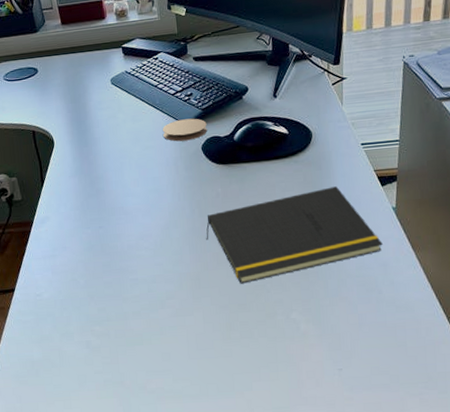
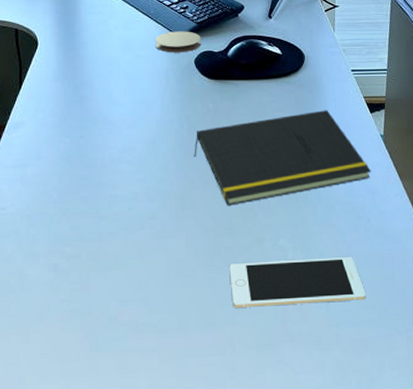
cell phone: none [245,327,378,376] -> present [229,257,366,308]

